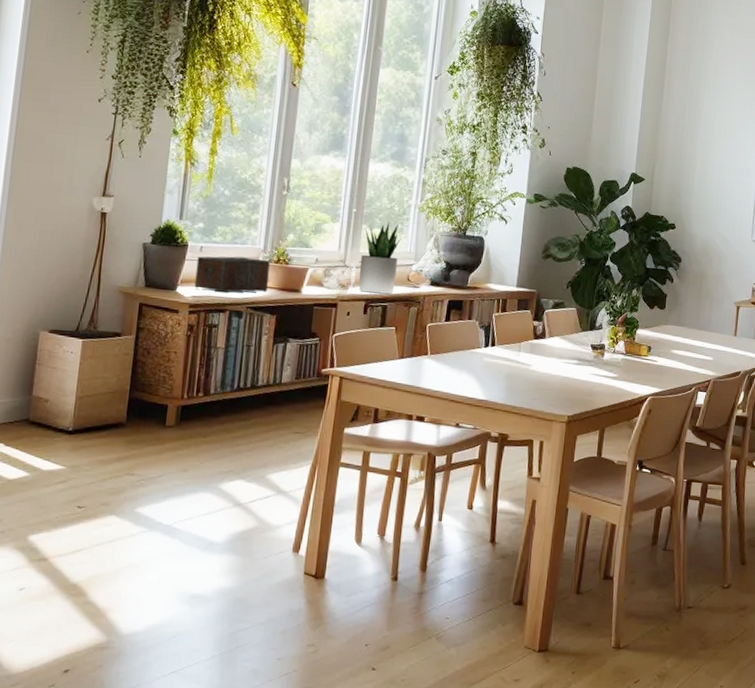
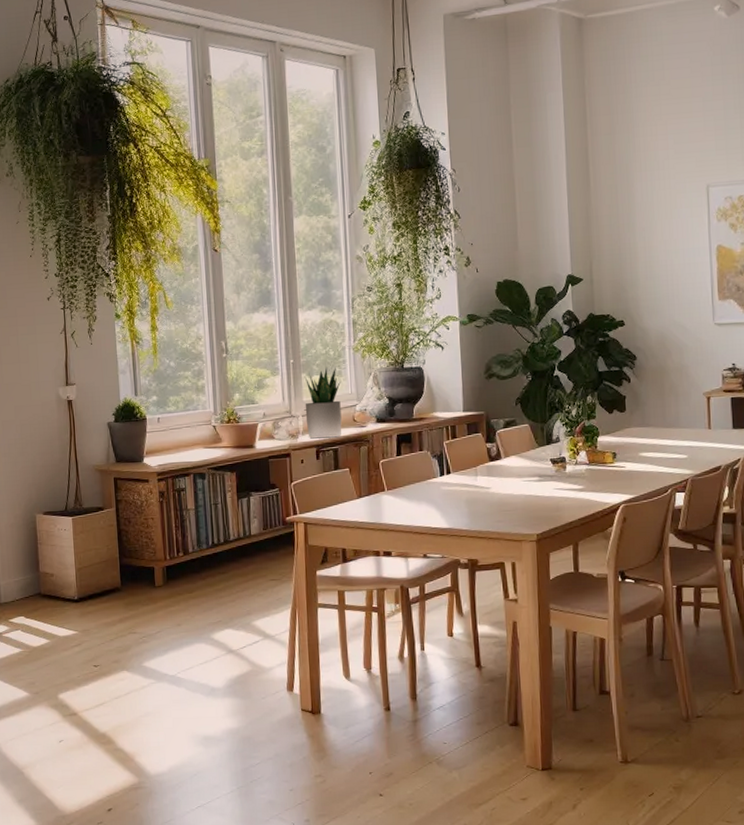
decorative box: present [194,256,270,293] -> none [157,421,225,458]

